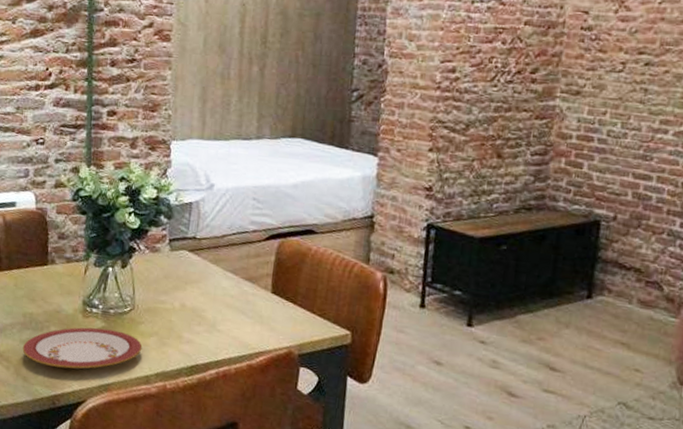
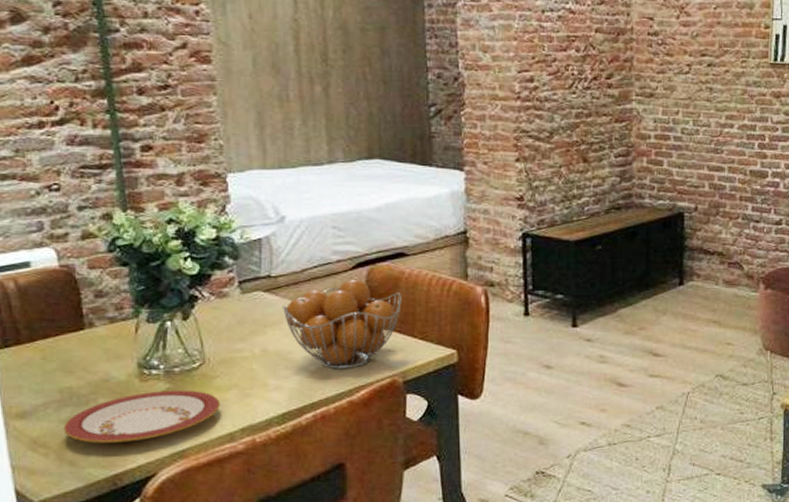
fruit basket: none [201,250,307,334] -> present [281,280,402,370]

